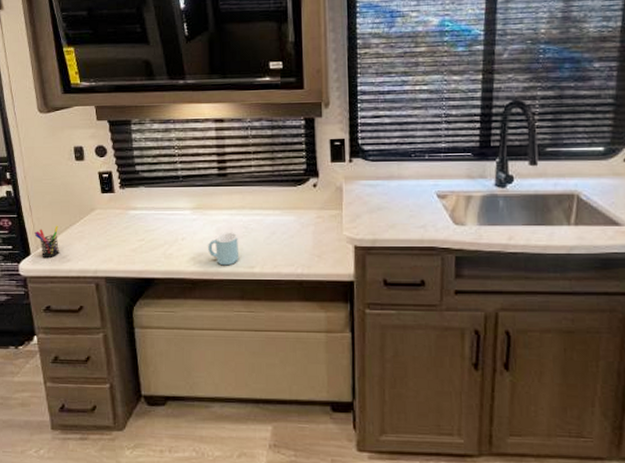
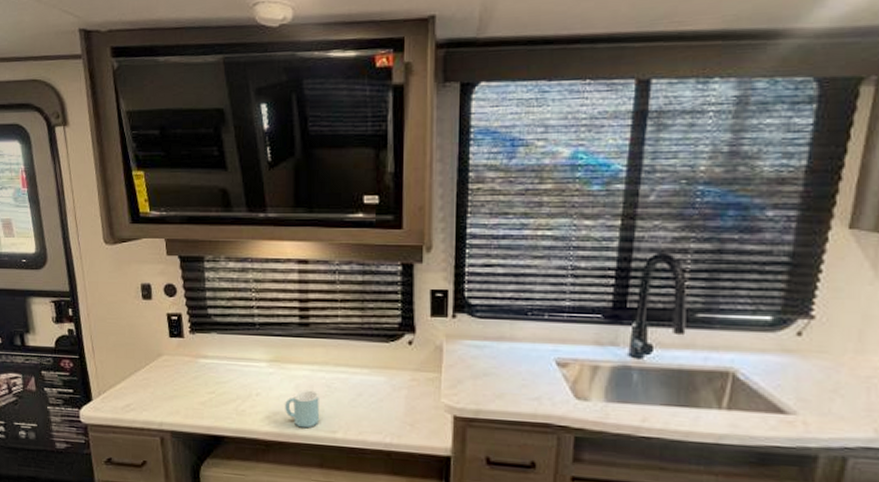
pen holder: present [34,225,59,259] -> none [96,370,122,406]

